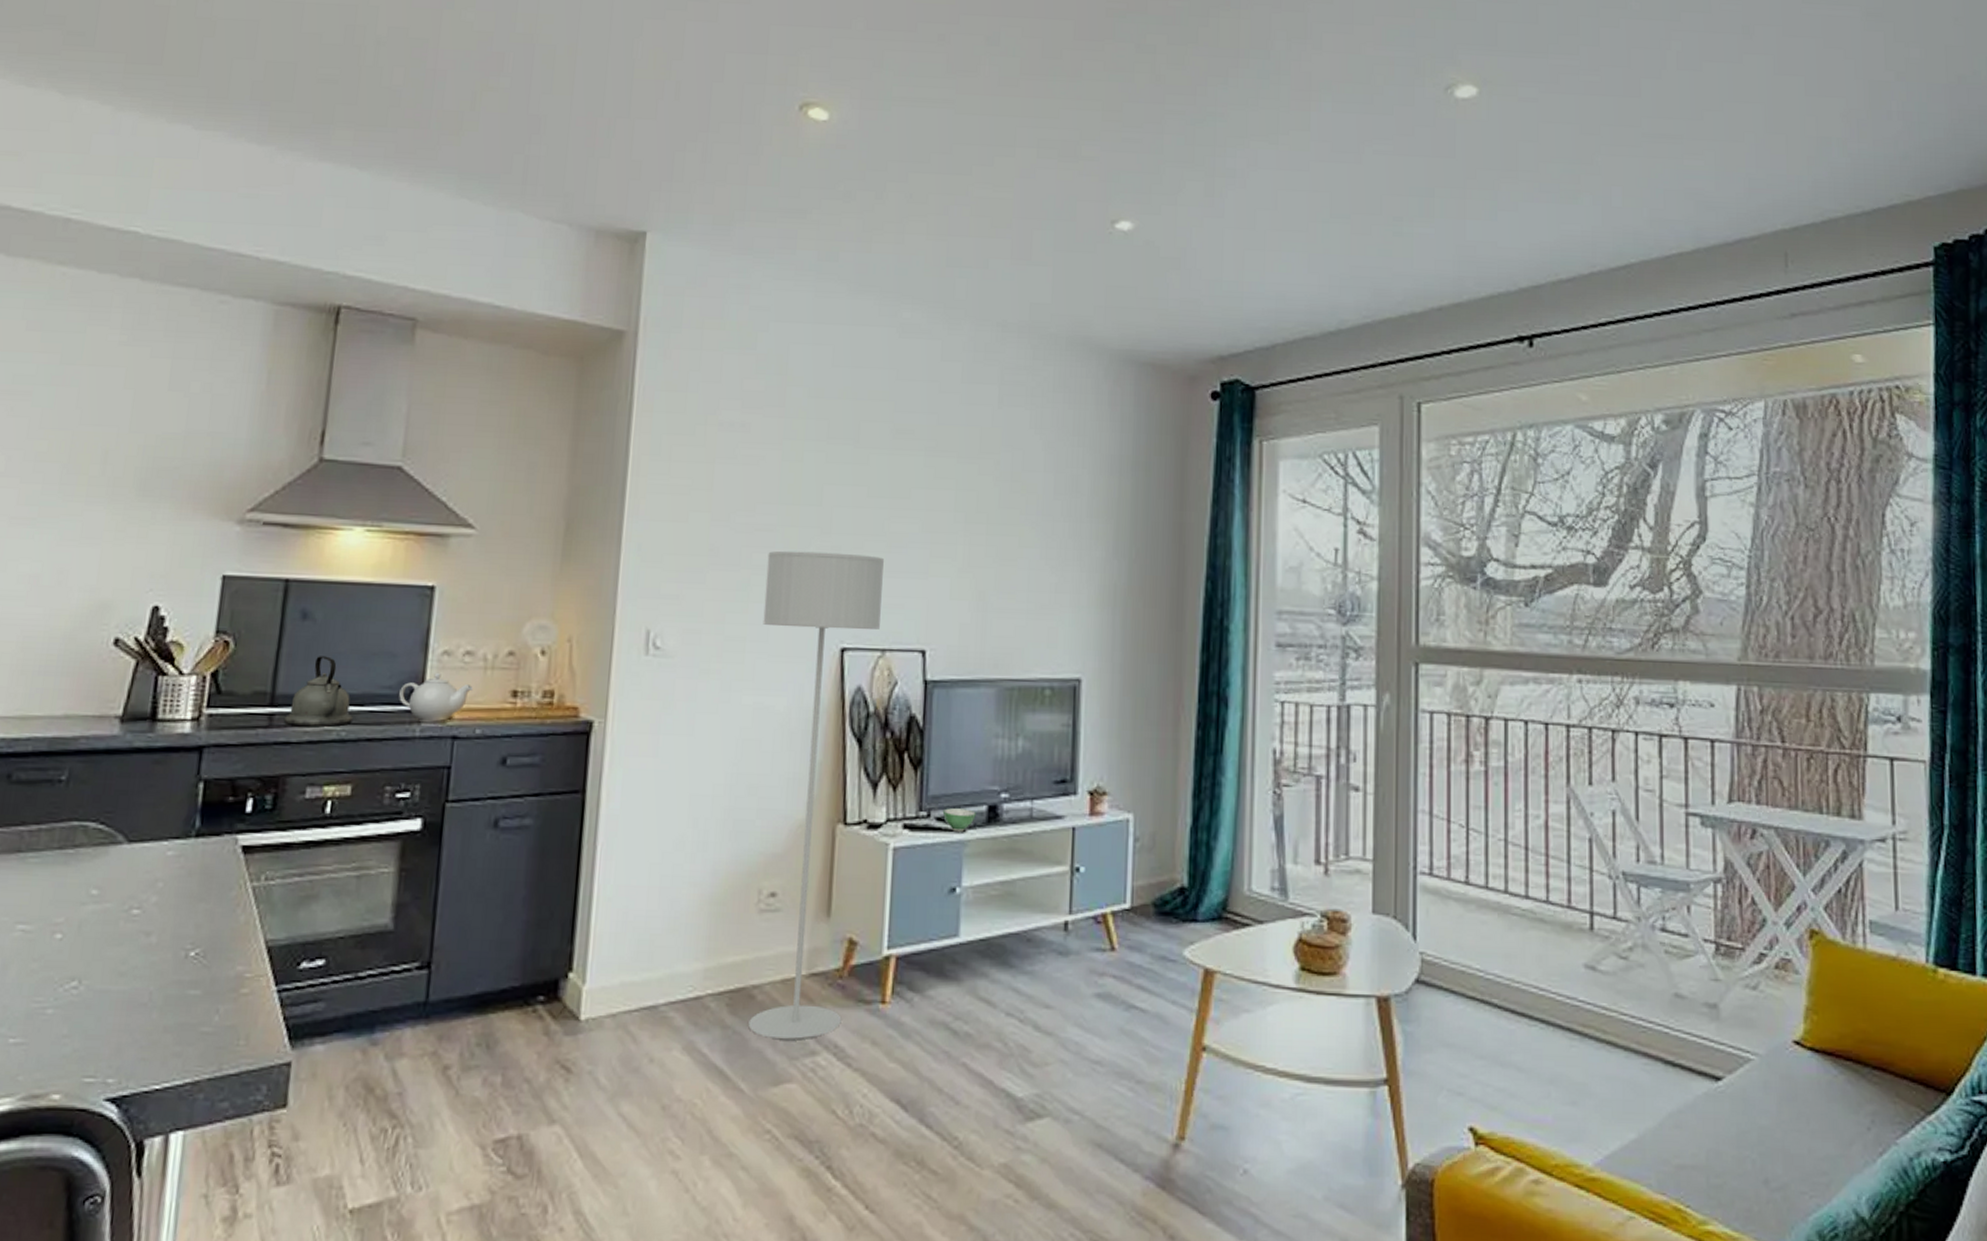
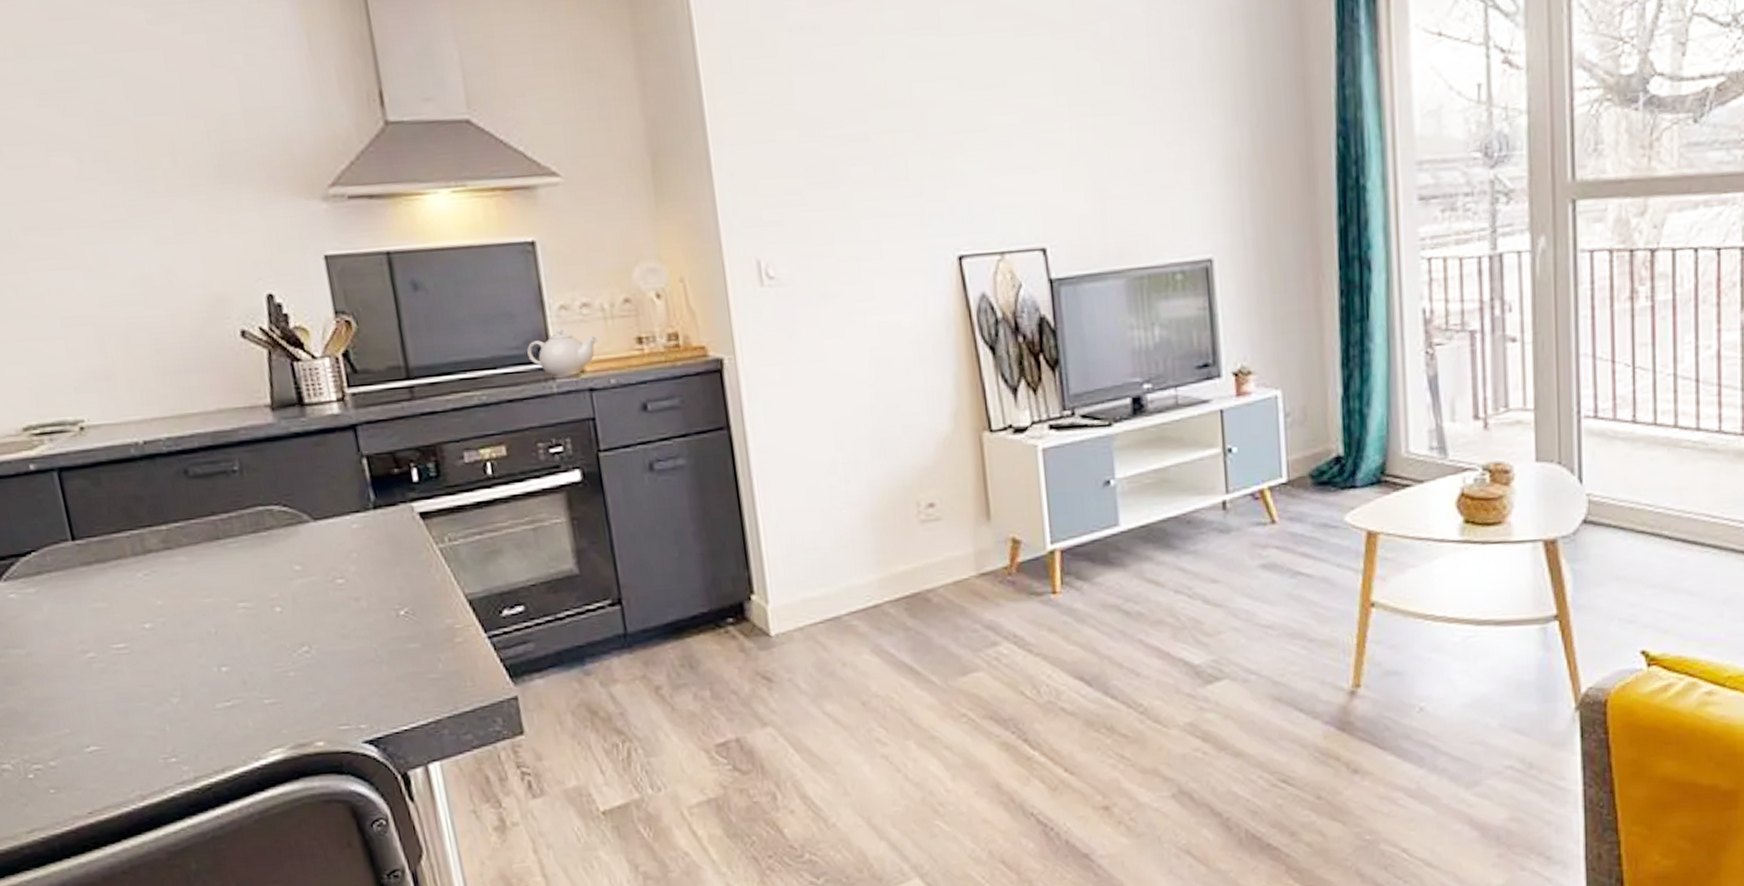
kettle: present [283,656,354,727] -> none [423,324,491,396]
floor lamp: present [748,550,884,1041] -> none [865,154,1017,636]
bowl: present [942,808,977,832] -> none [1086,403,1122,427]

